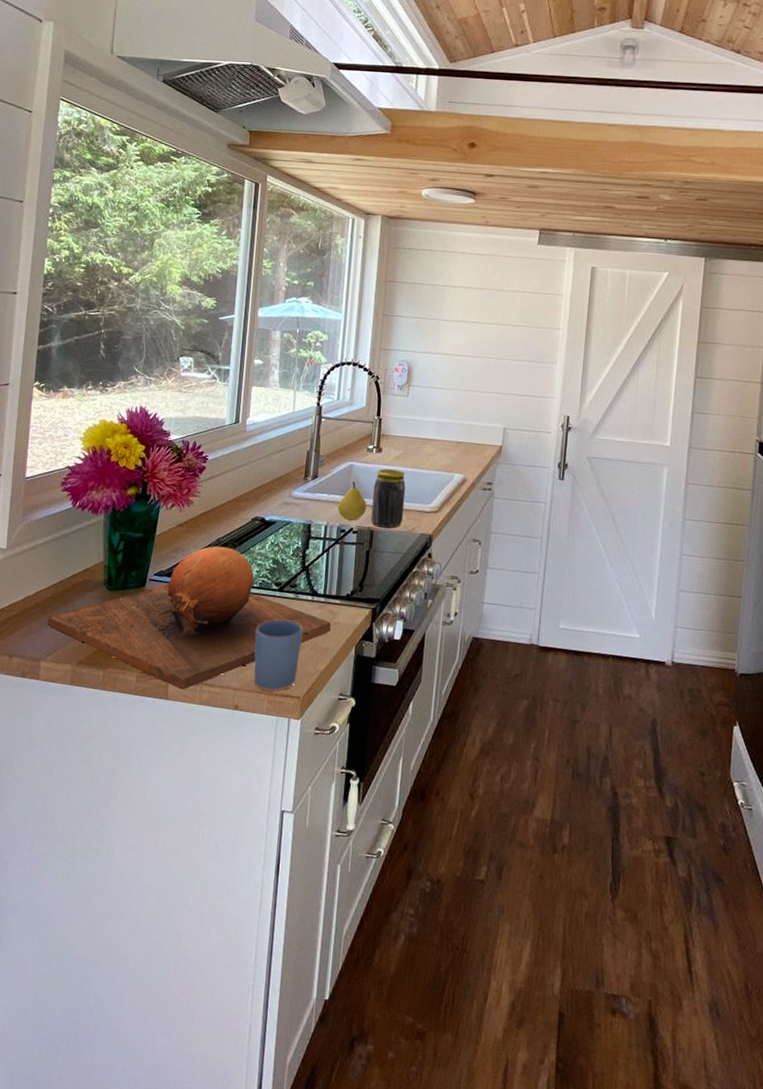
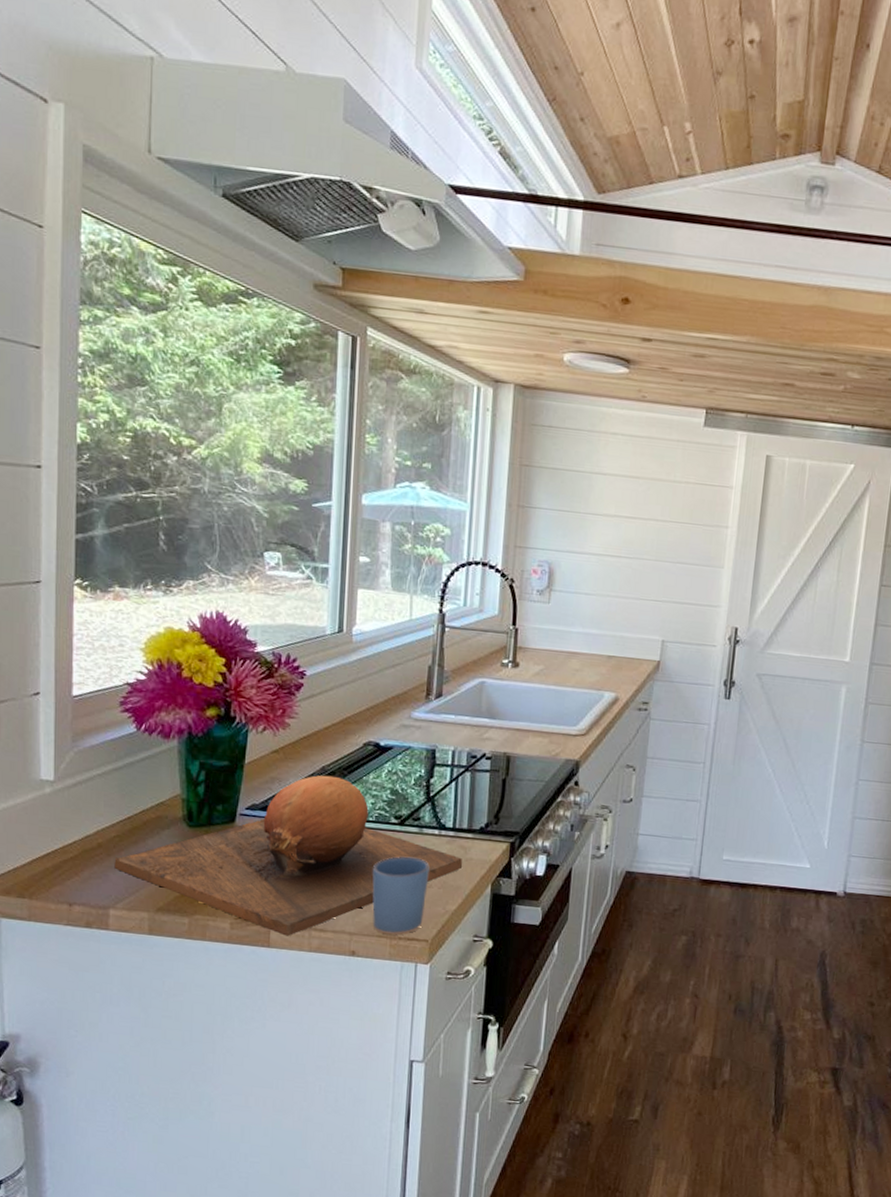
fruit: present [337,480,367,521] -> none [467,700,502,745]
jar: present [371,468,406,529] -> none [507,686,548,754]

